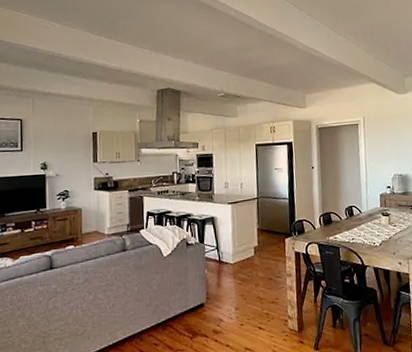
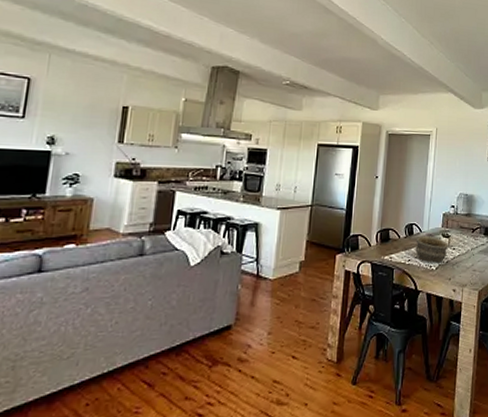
bowl: none [356,215,390,240] -> present [415,235,449,263]

